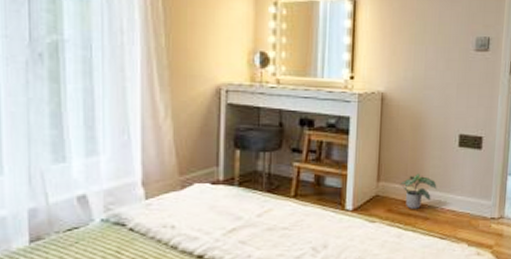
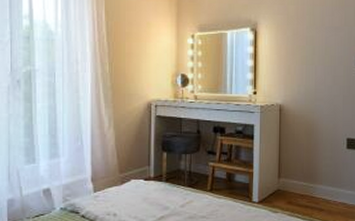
potted plant: present [400,173,437,209] -> none [298,171,329,201]

